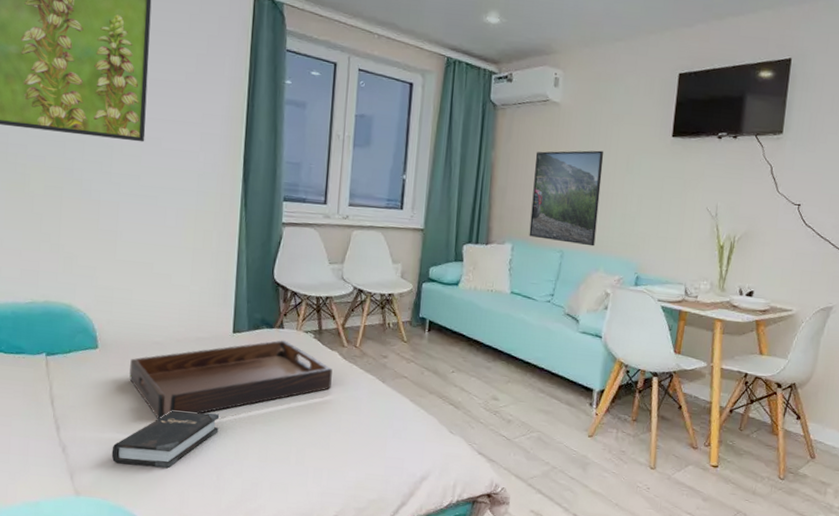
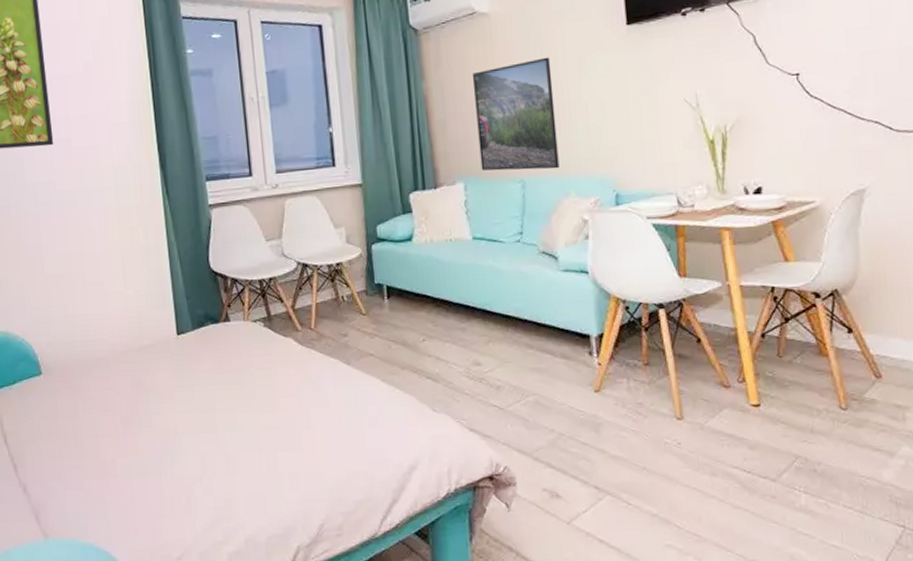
hardback book: present [111,411,220,468] -> none [73,427,180,497]
serving tray: present [129,340,333,419] -> none [77,334,292,442]

